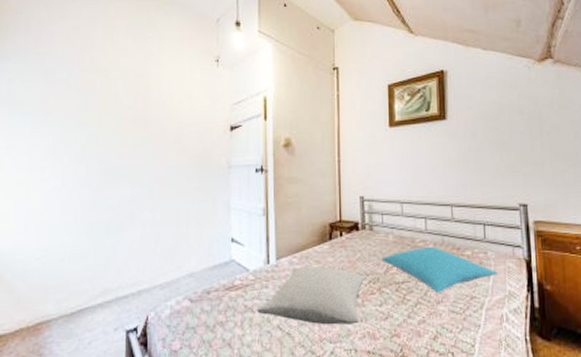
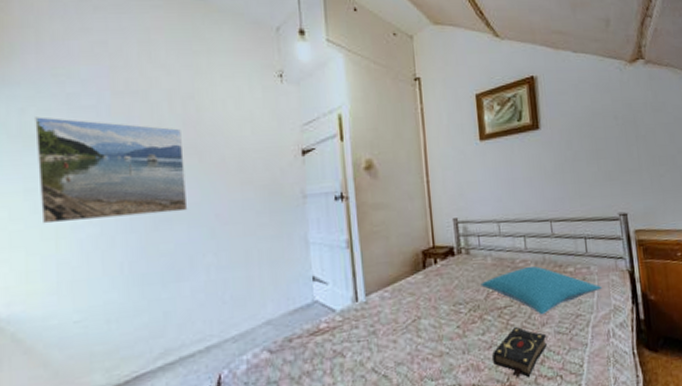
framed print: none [18,86,133,175] -> present [35,116,188,224]
pillow: present [256,266,367,325] -> none [347,298,466,362]
book: none [388,301,441,350] -> present [492,326,547,377]

